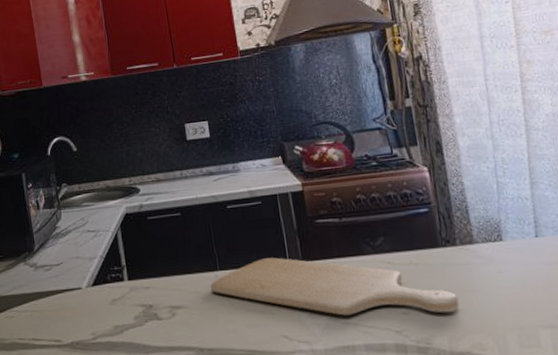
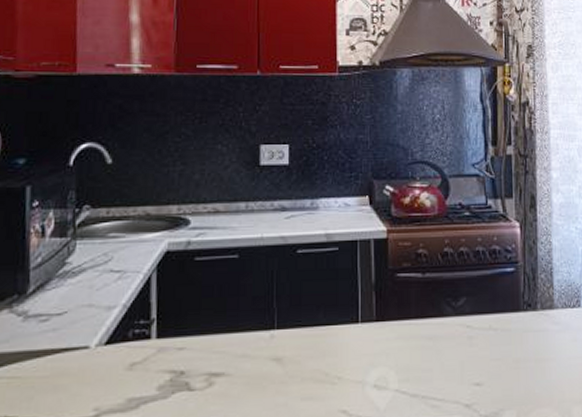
chopping board: present [210,257,460,316] -> none [262,316,532,387]

